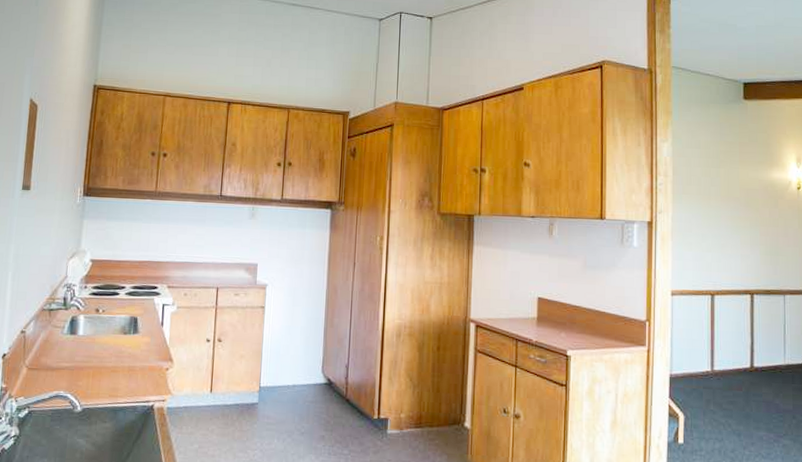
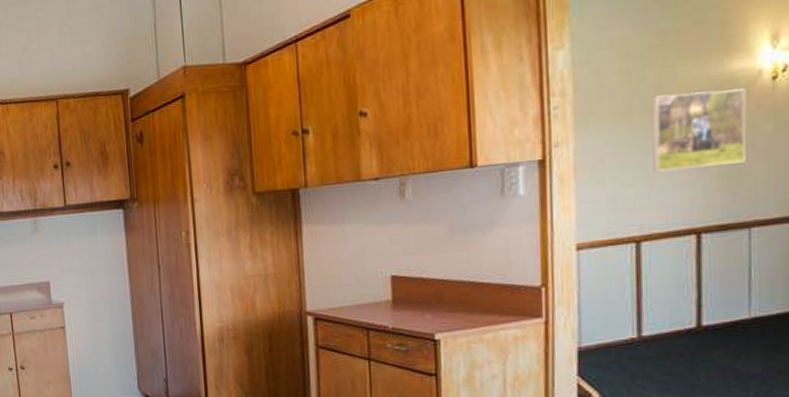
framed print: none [723,187,782,246] -> present [652,88,746,173]

